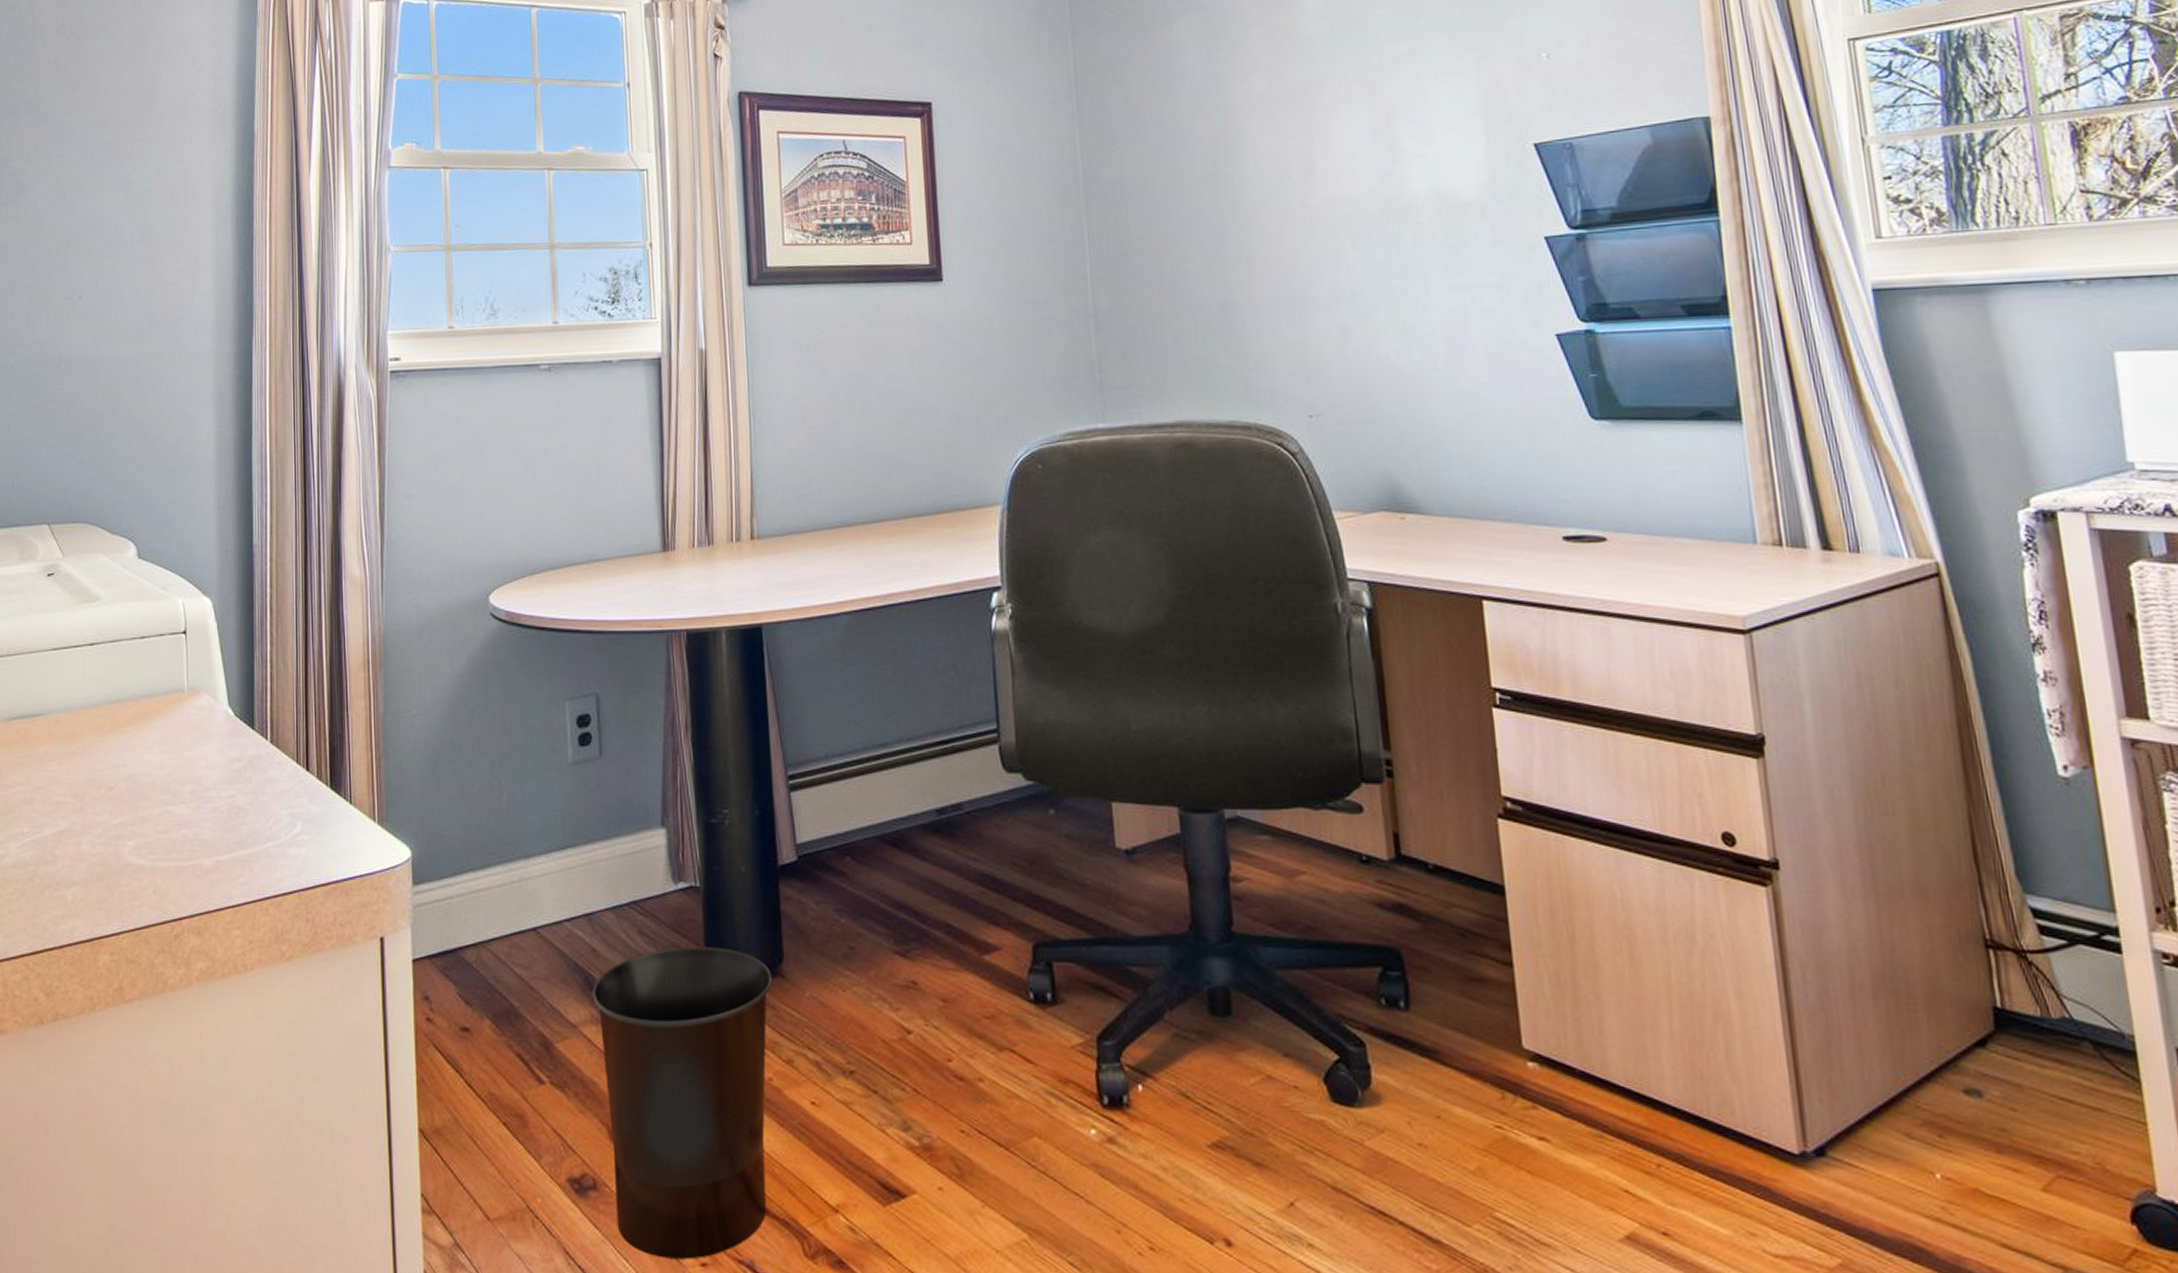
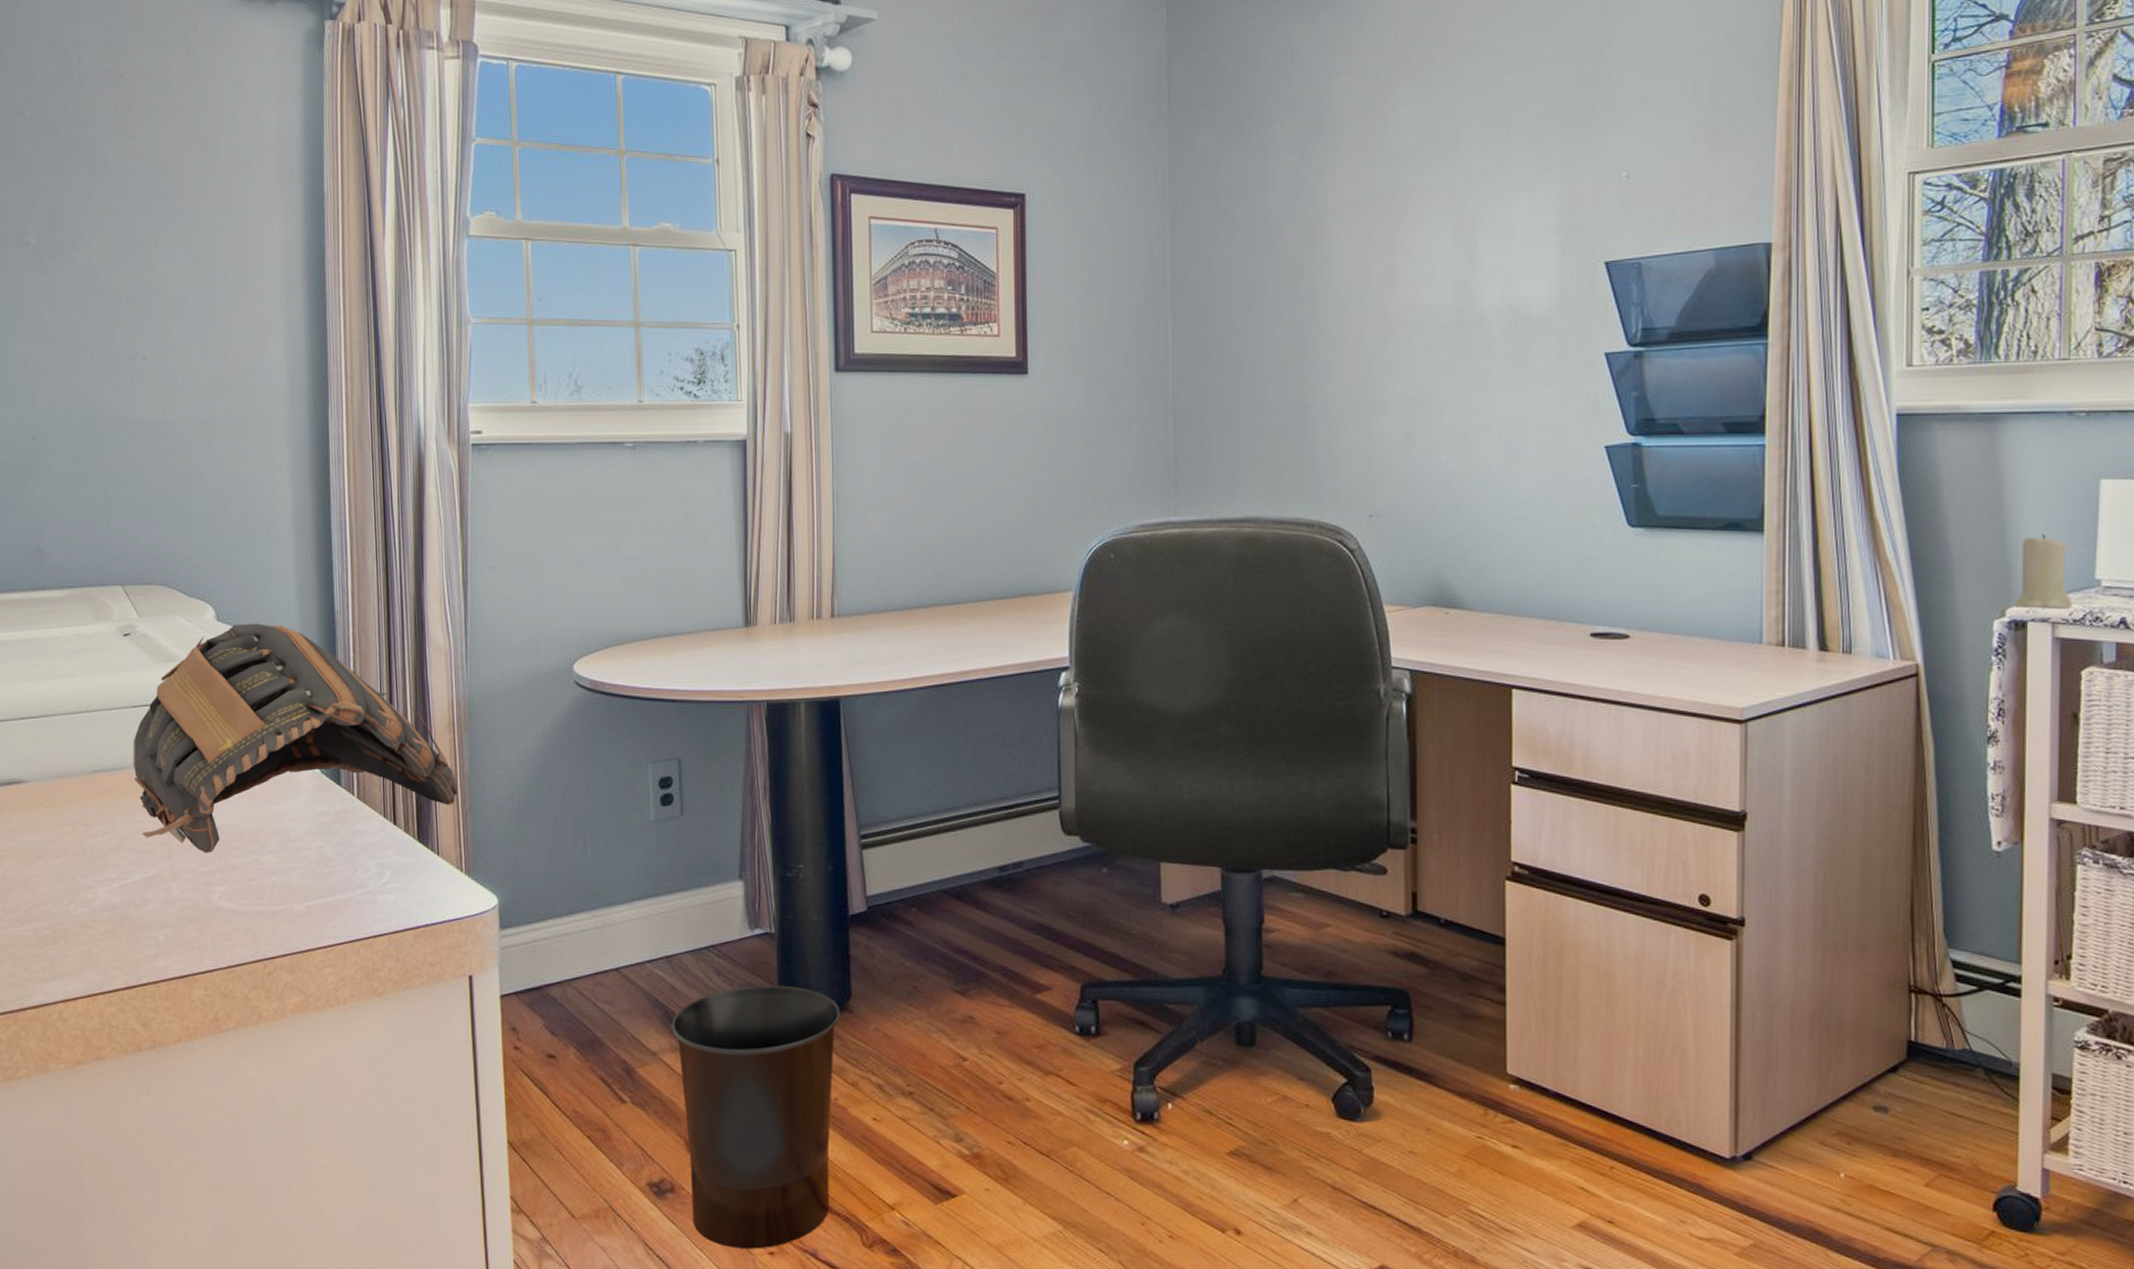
baseball glove: none [50,560,371,805] -> present [132,623,458,853]
candle: none [2035,413,2106,498] -> present [2015,534,2072,610]

